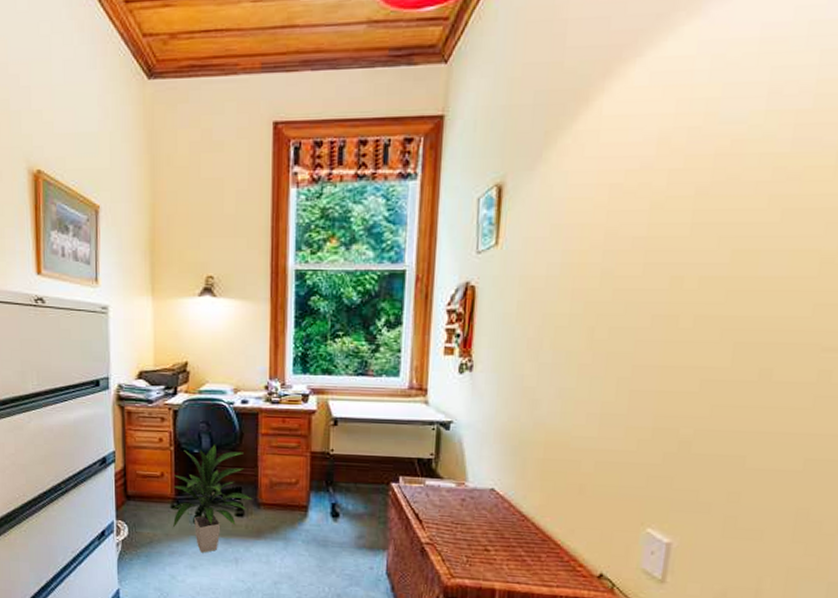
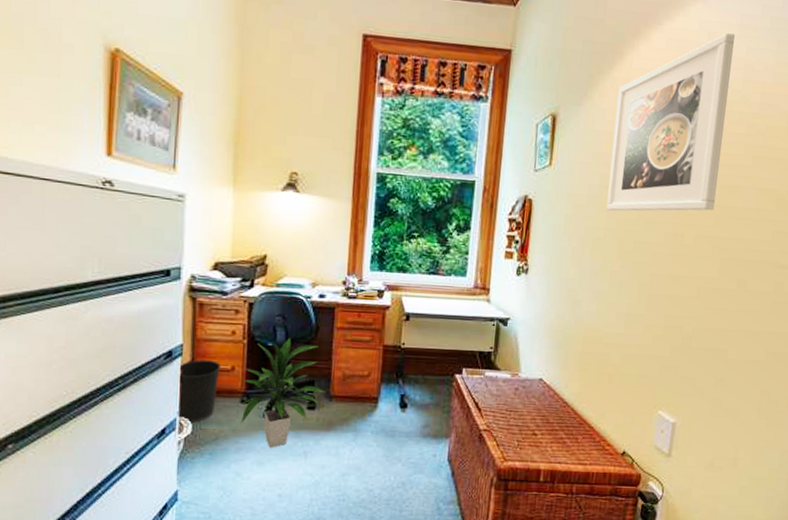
wastebasket: none [113,466,151,526] -> present [177,359,221,423]
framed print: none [571,52,752,293] -> present [607,33,735,211]

